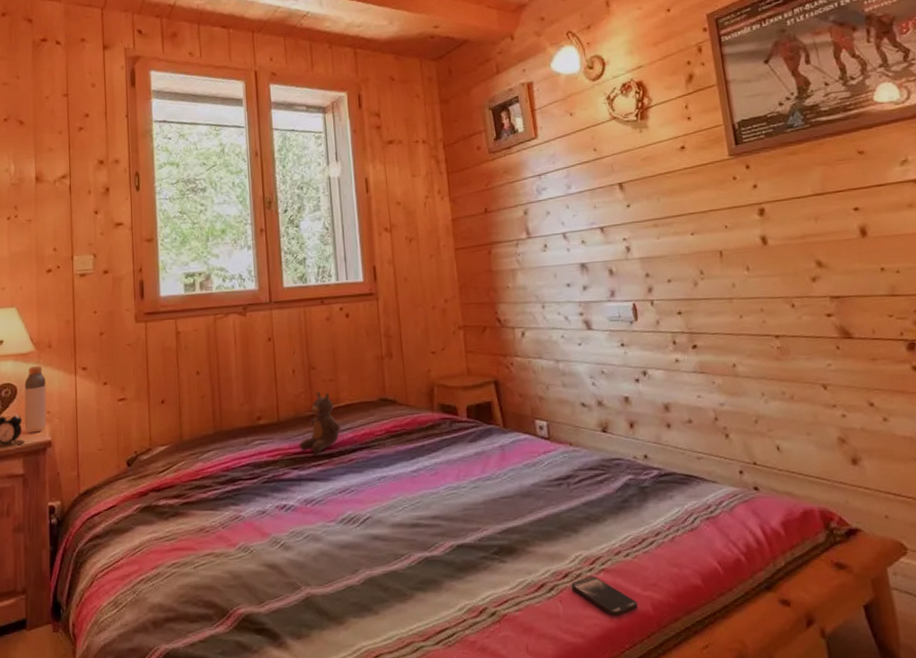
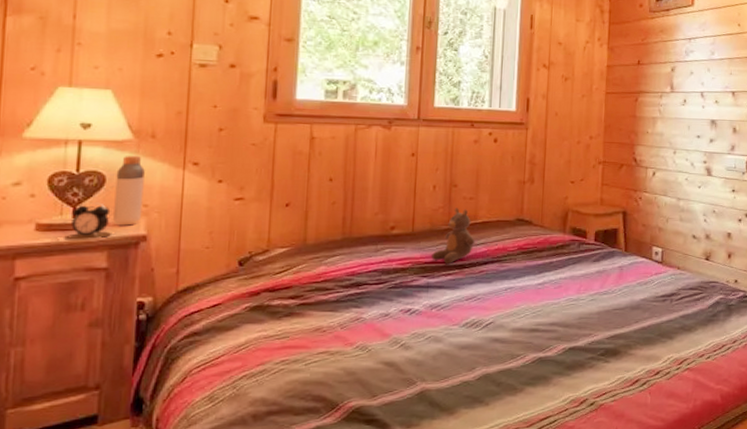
smartphone: present [571,577,638,617] -> none [660,374,710,405]

